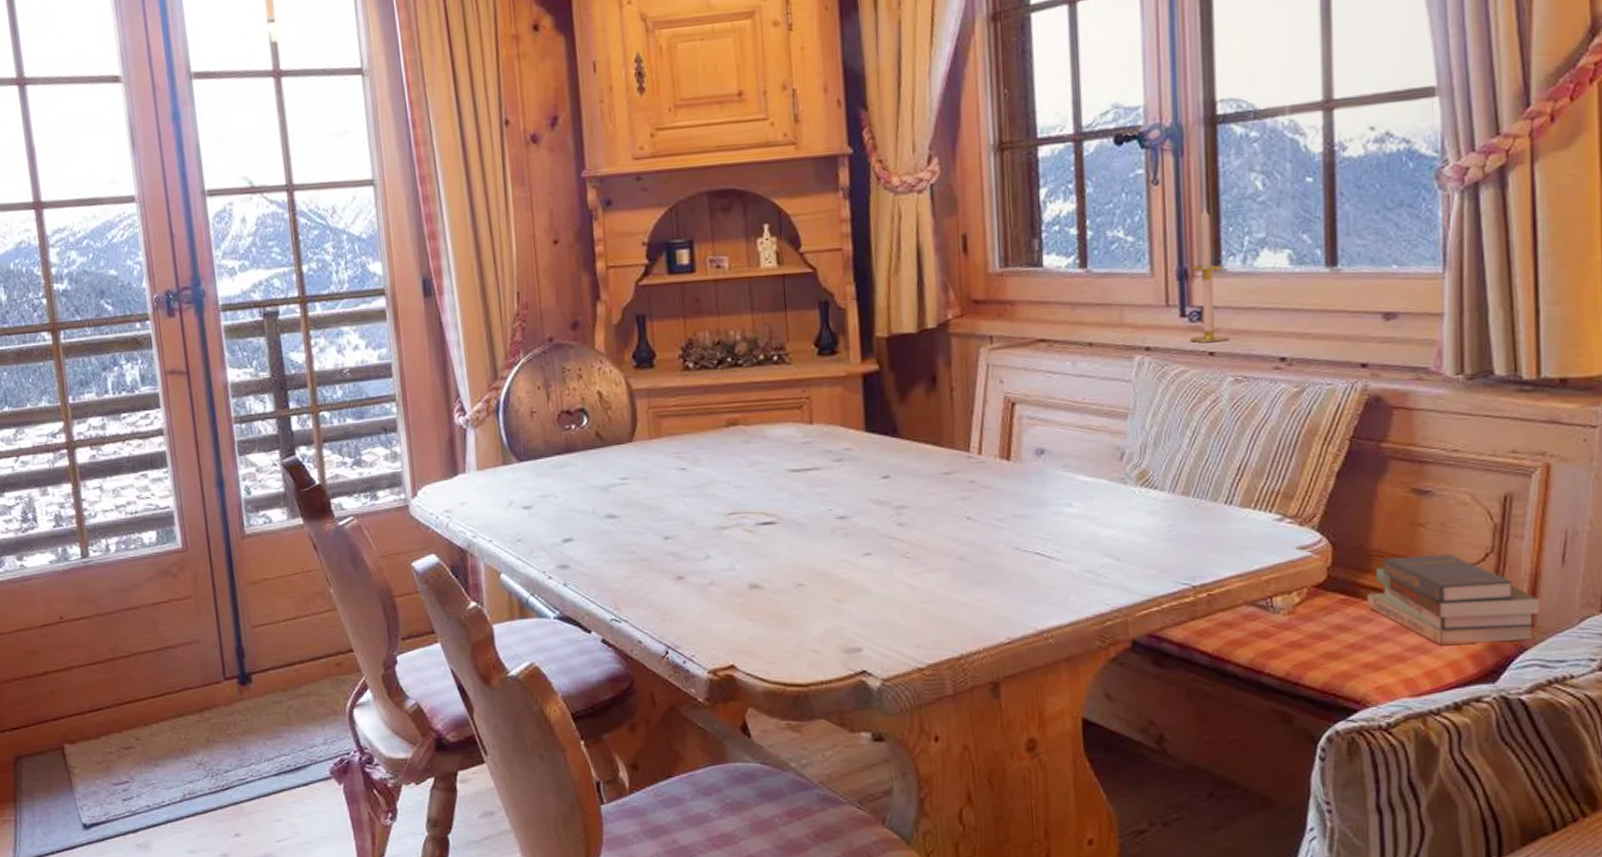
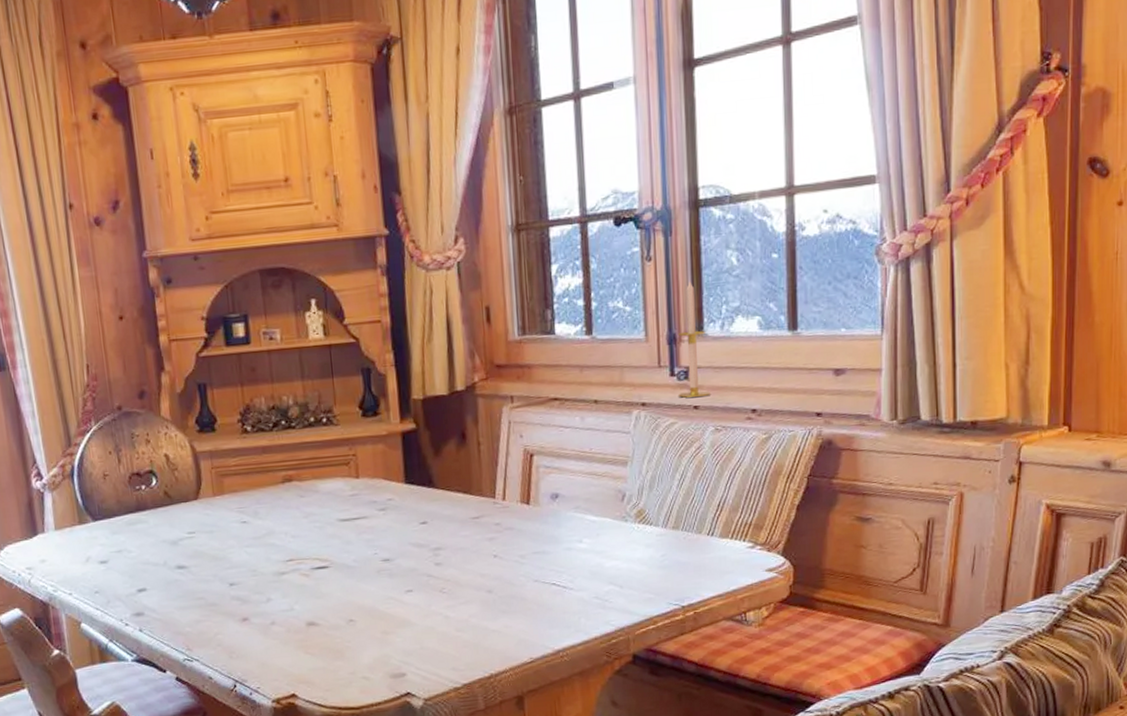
books: present [1368,554,1540,646] -> none [821,570,954,647]

